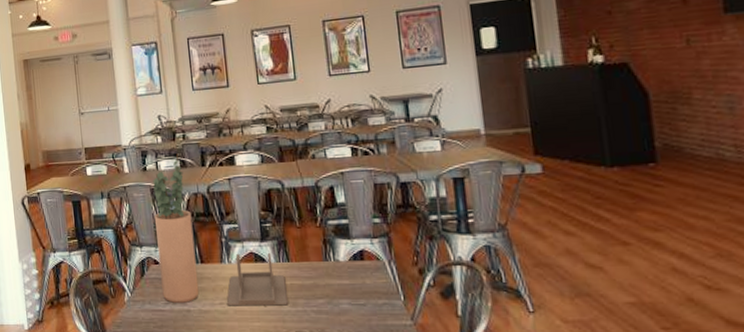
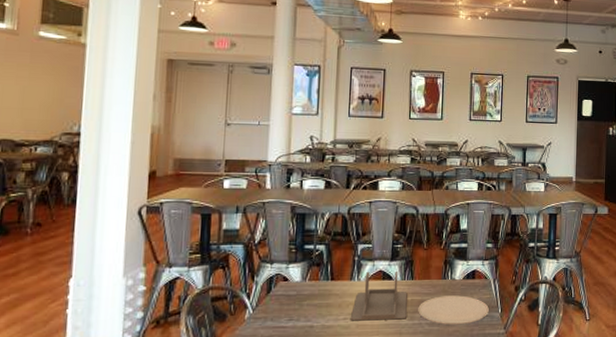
vase: present [153,153,200,303] -> none [287,174,329,319]
plate: none [300,279,388,314] -> present [418,295,489,325]

